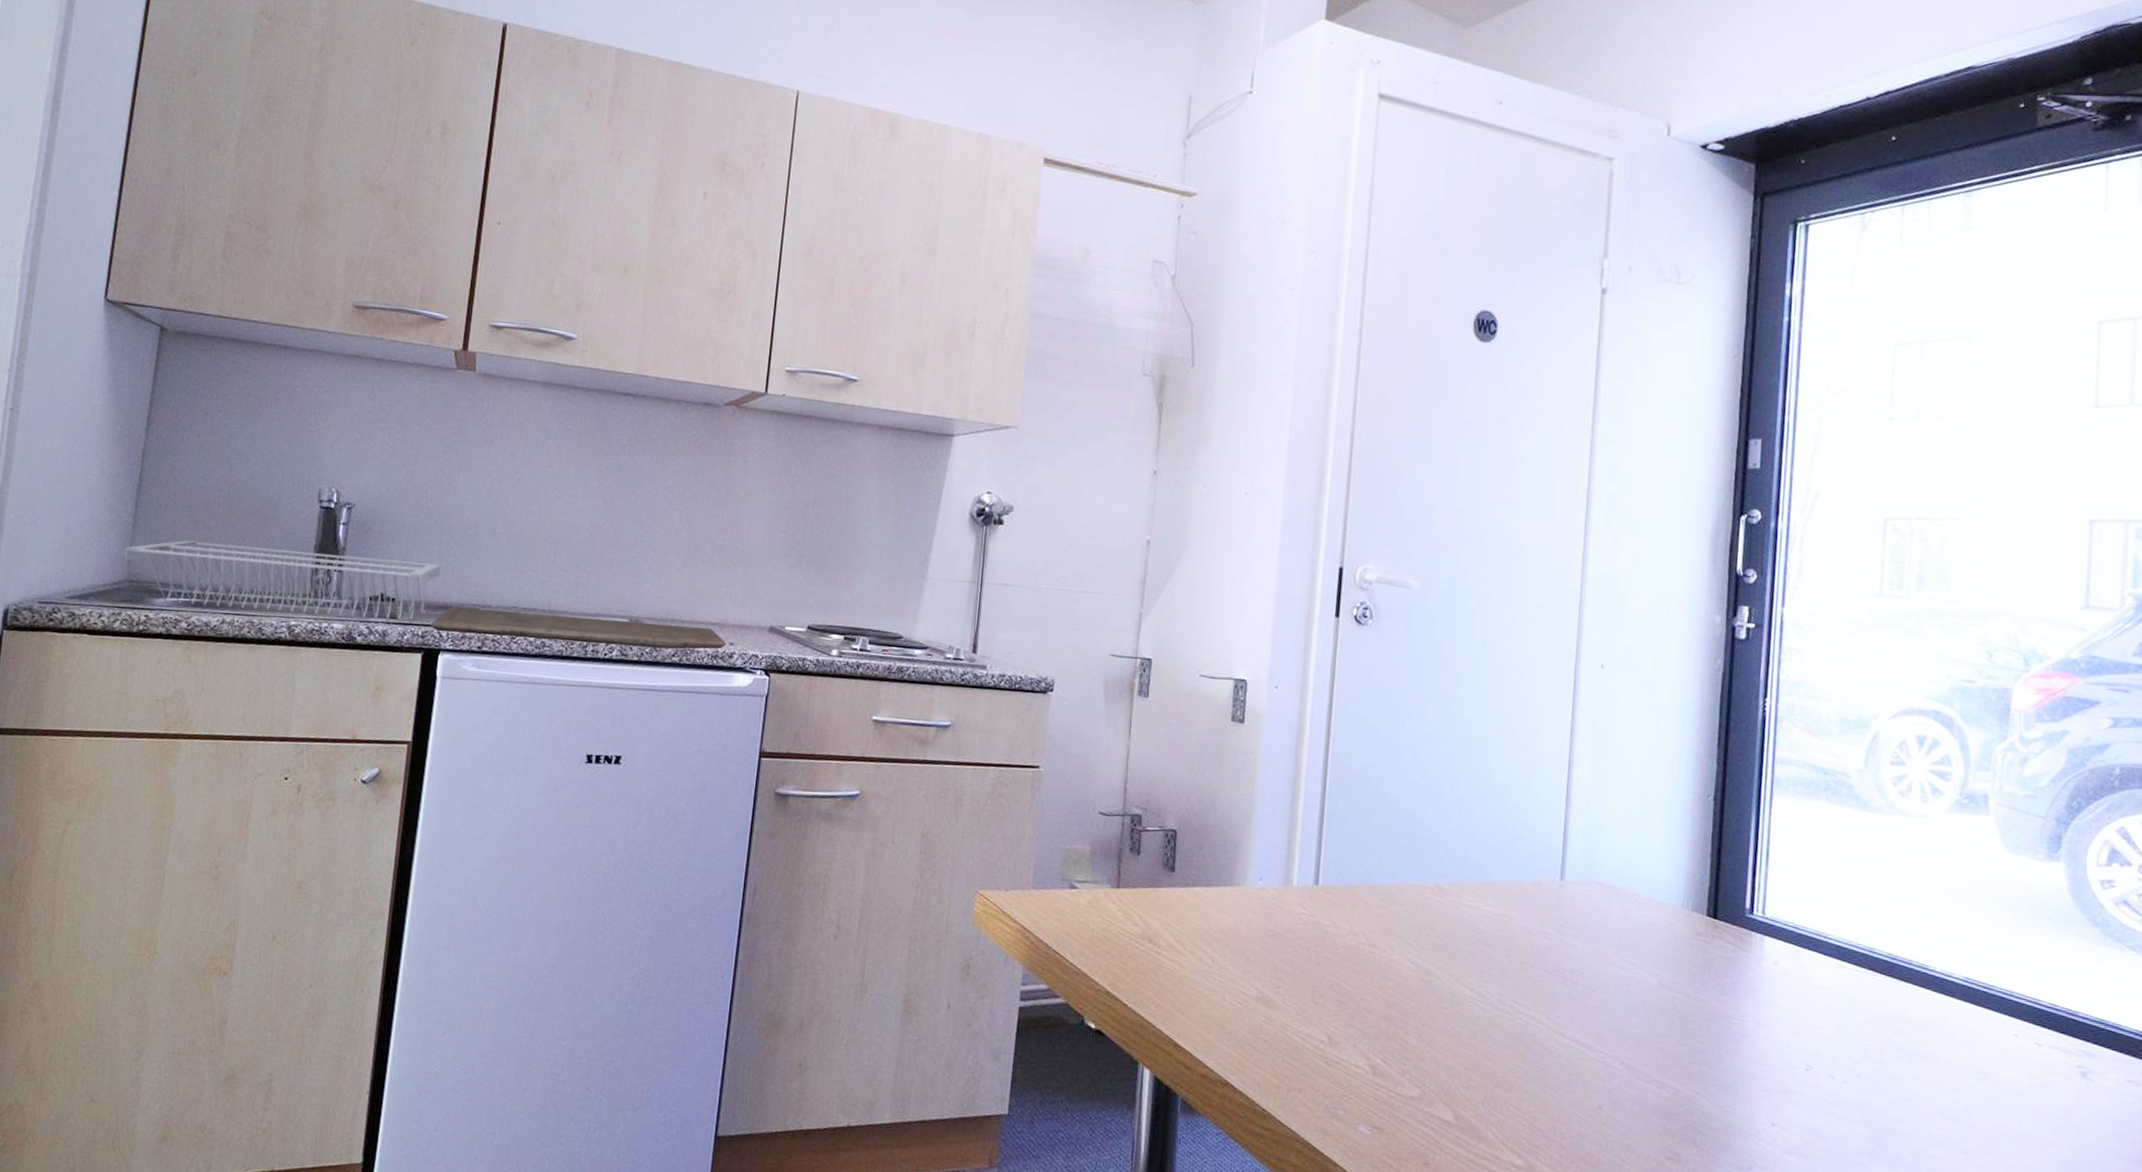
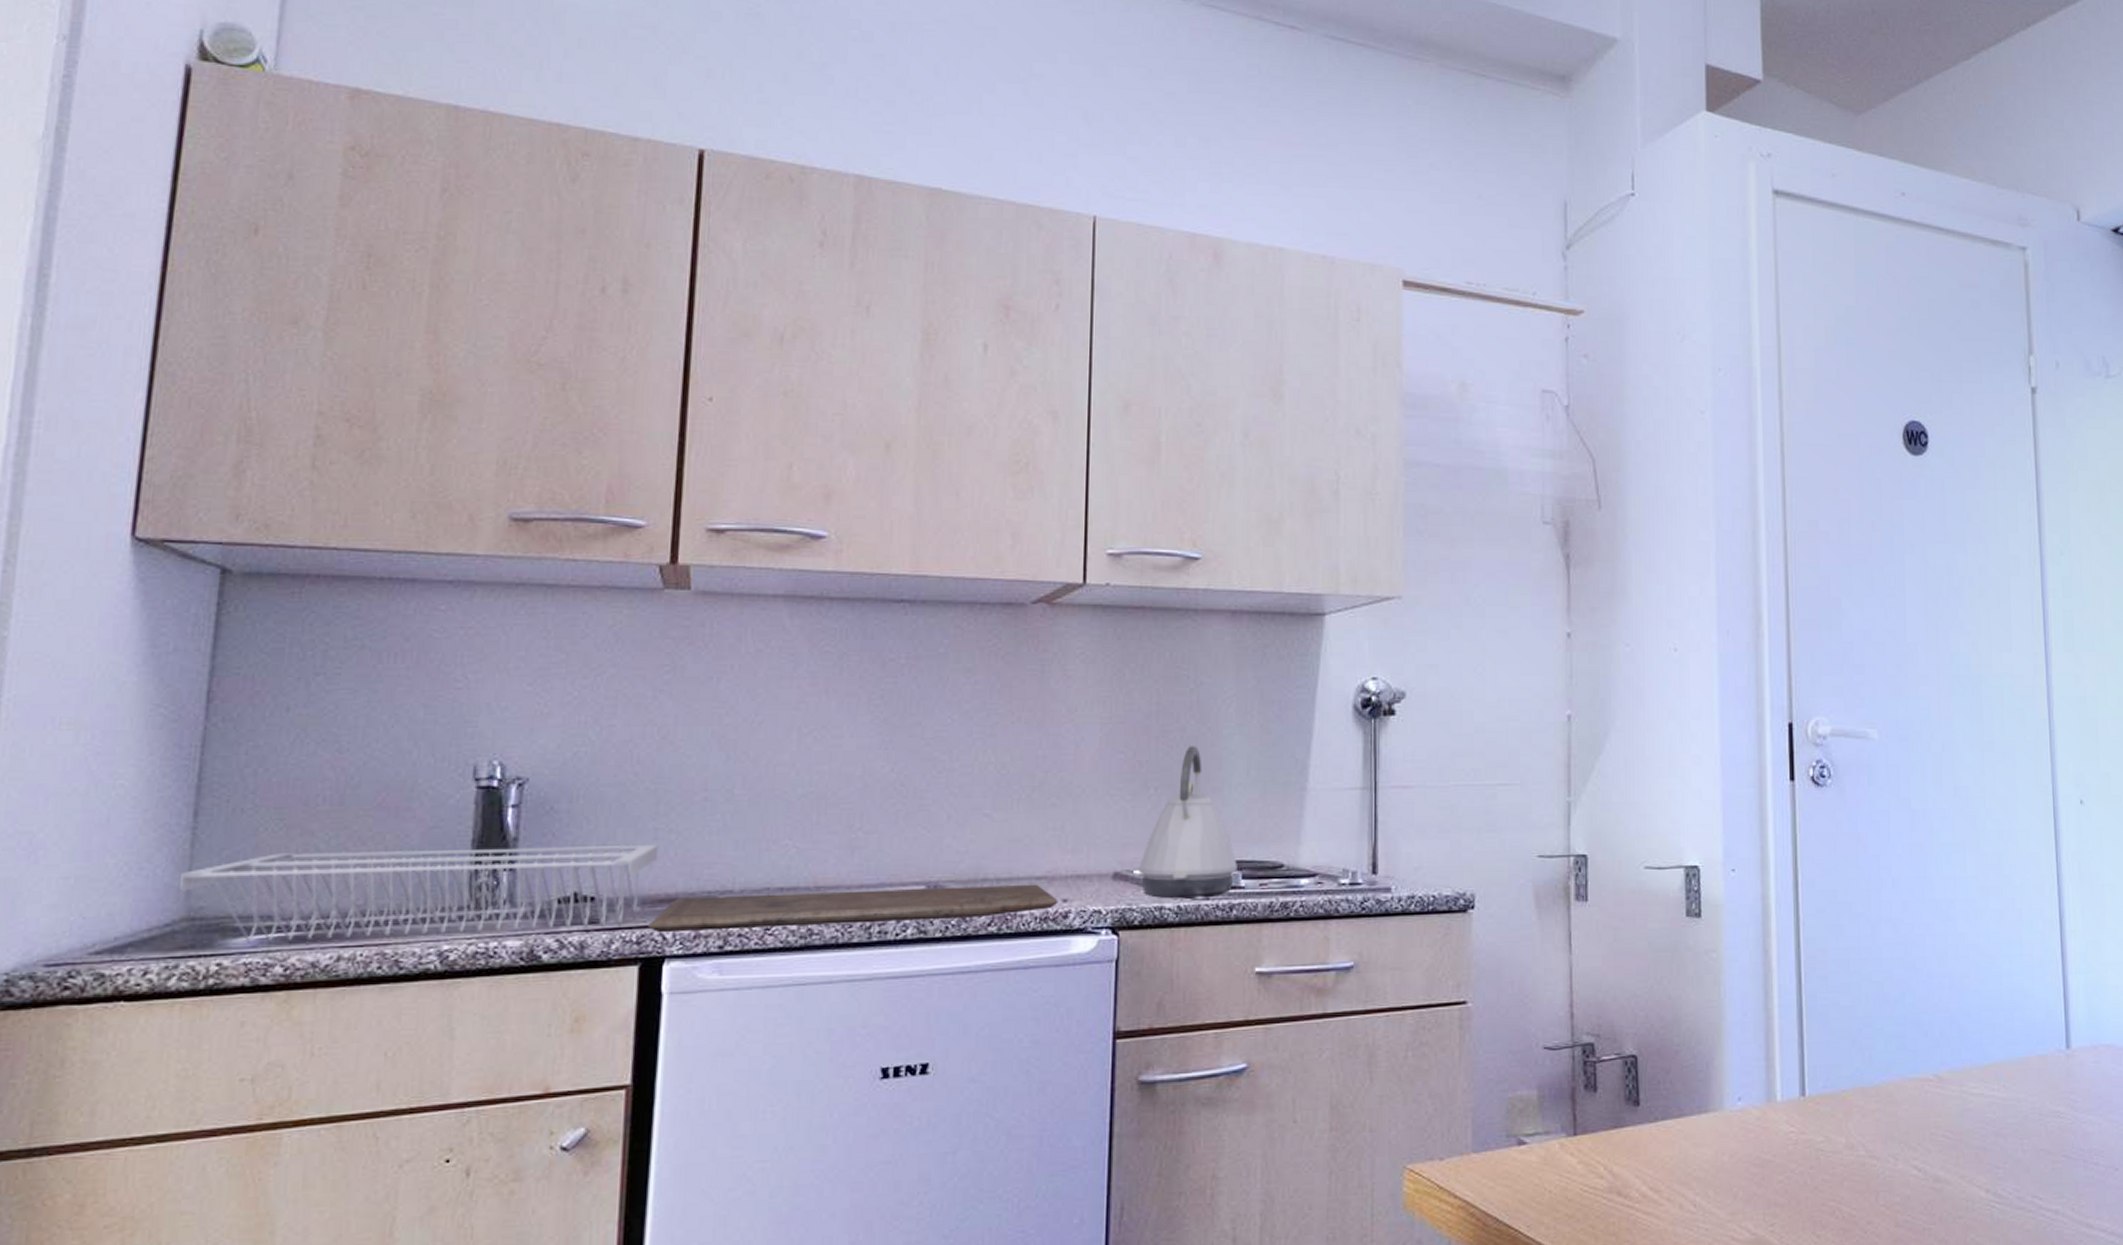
kettle: none [789,532,866,656] -> present [1138,746,1237,899]

